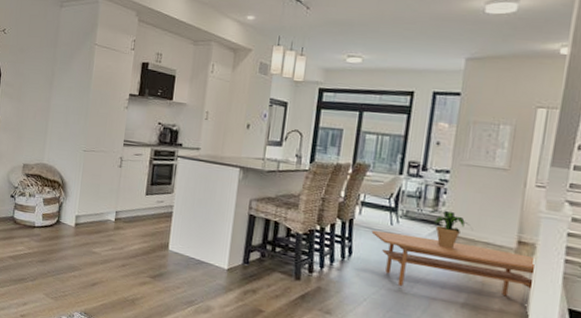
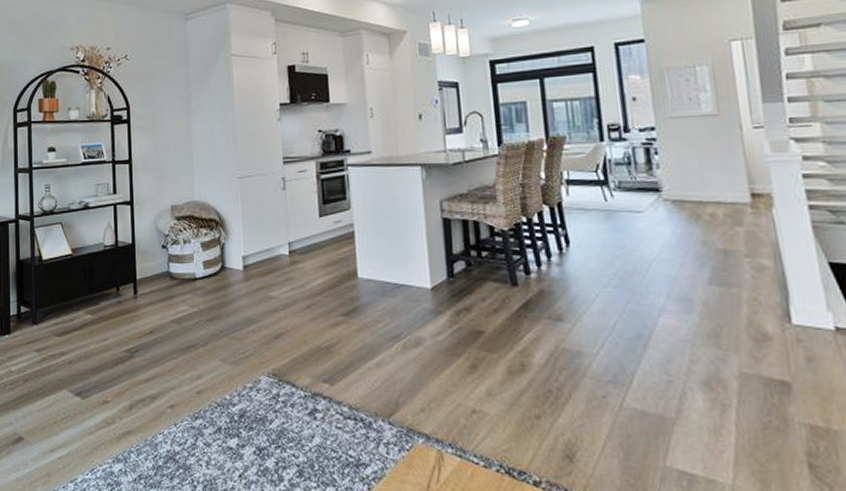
coffee table: present [371,230,535,297] -> none [585,208,781,271]
potted plant: present [428,210,473,248] -> none [643,173,698,216]

